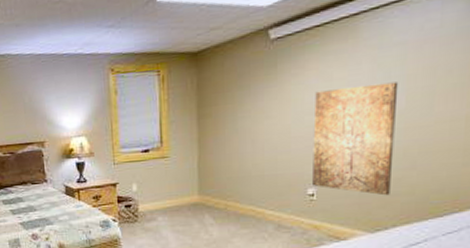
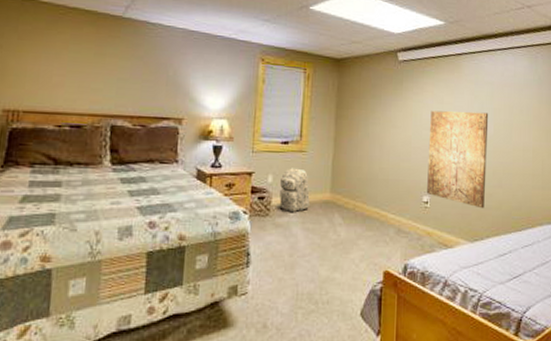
backpack: none [145,174,177,216] -> present [279,168,310,212]

